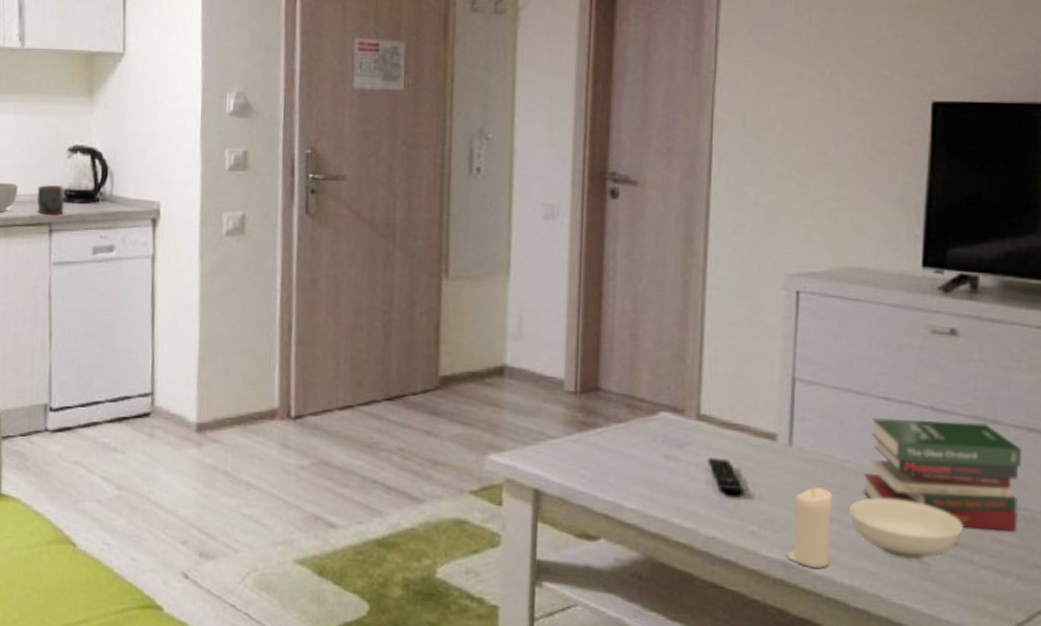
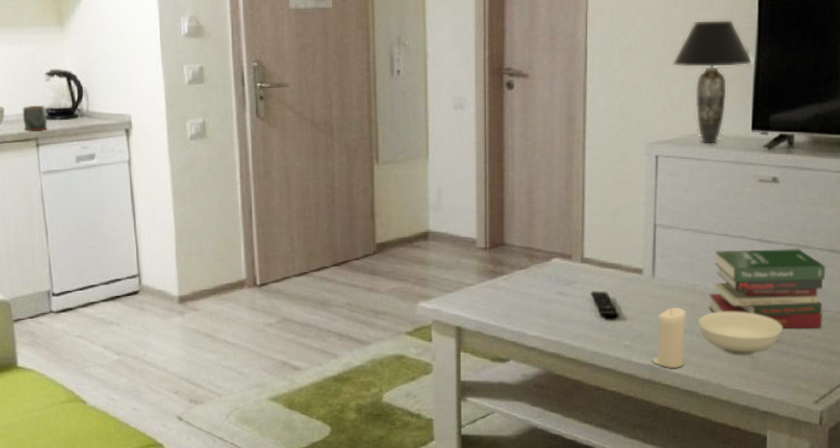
table lamp: none [820,128,924,281] -> present [673,20,753,144]

